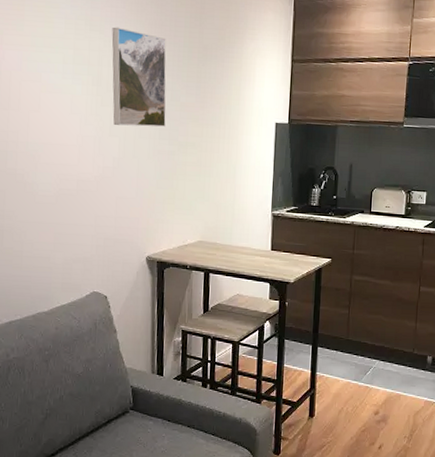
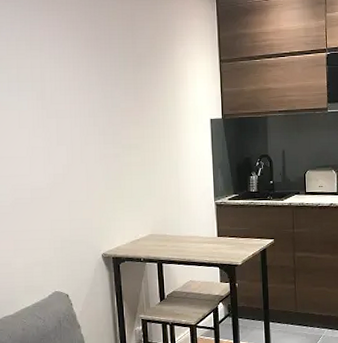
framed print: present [112,27,166,127] -> none [51,44,109,134]

